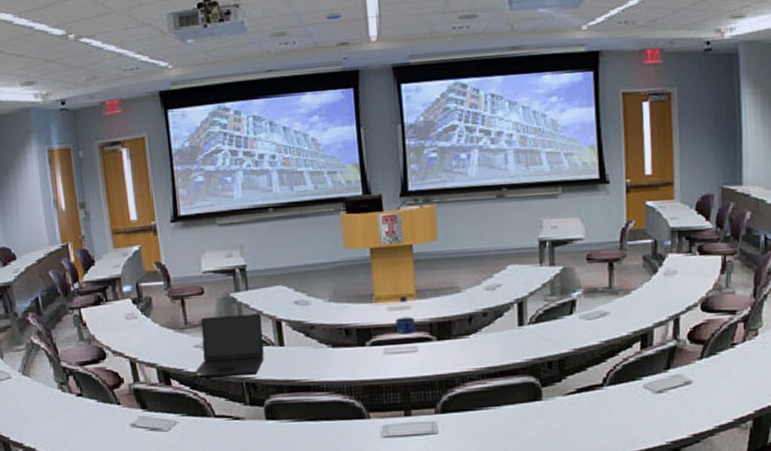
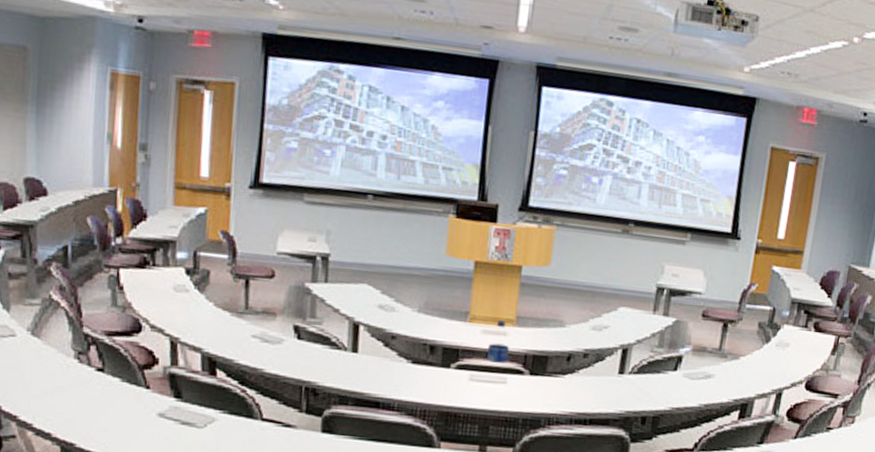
laptop: present [193,313,264,379] -> none [244,304,337,379]

